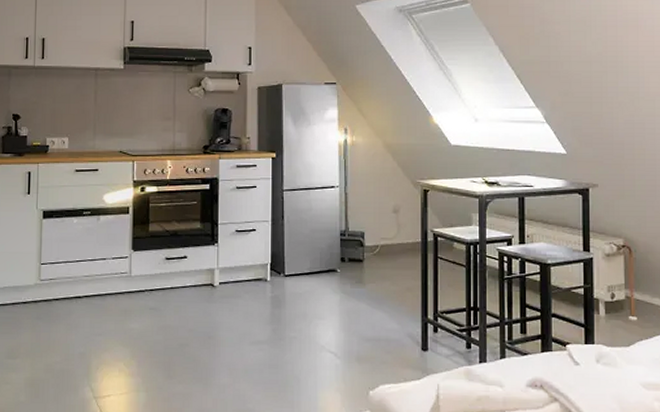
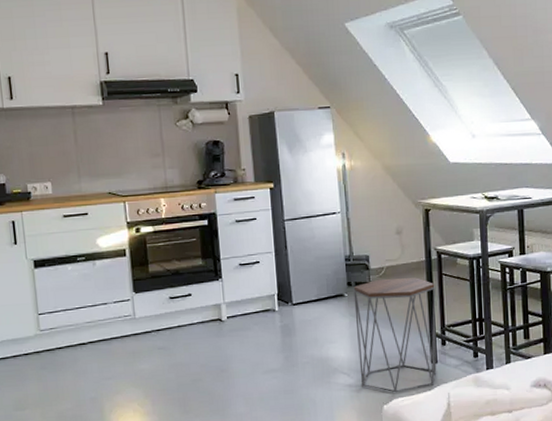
side table: none [346,257,430,379] -> present [353,277,437,393]

